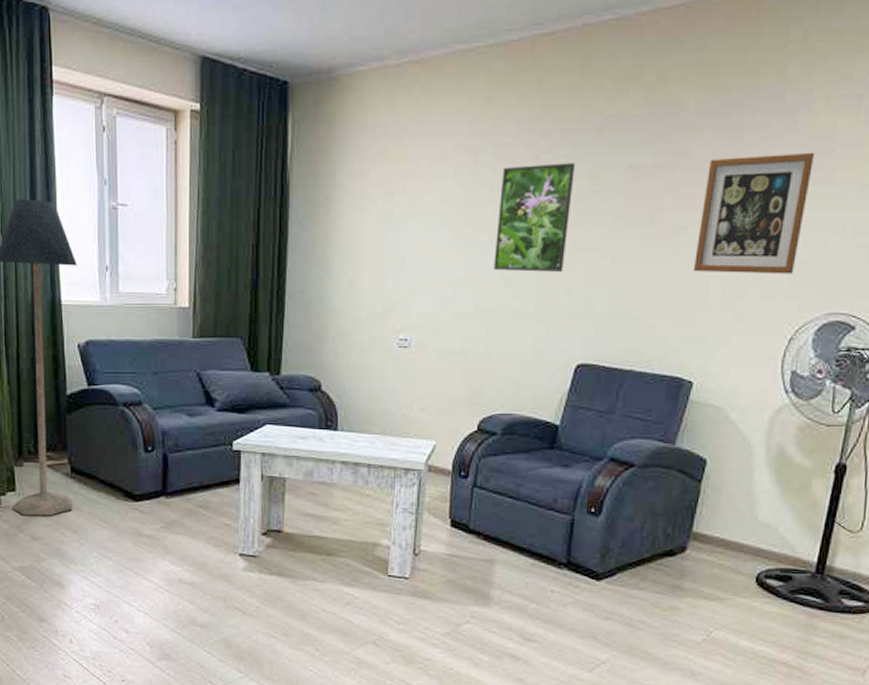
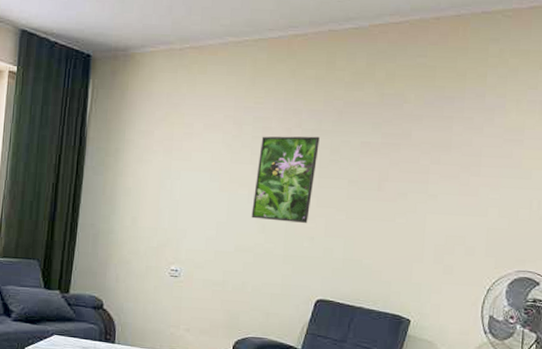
wall art: present [693,152,815,274] -> none [411,142,508,237]

